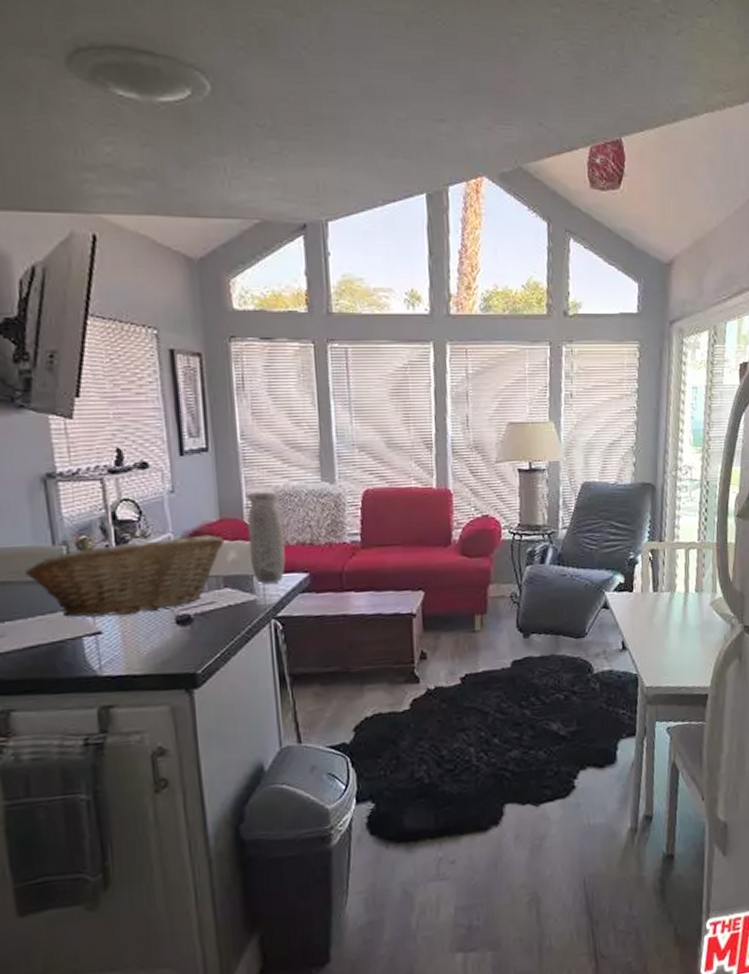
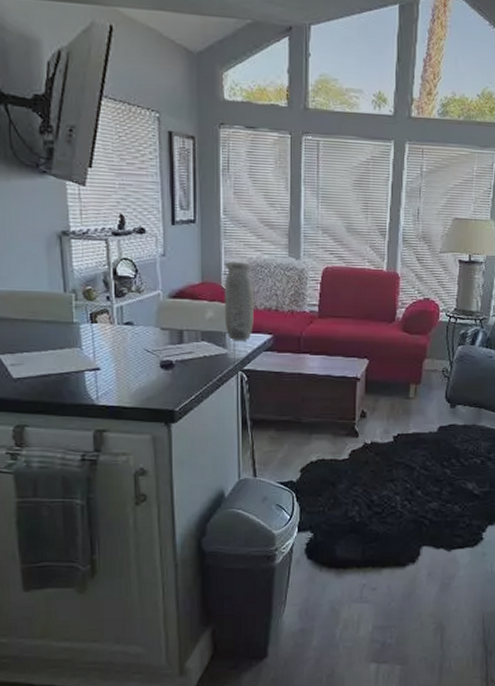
fruit basket: present [25,534,225,617] -> none [41,293,204,356]

